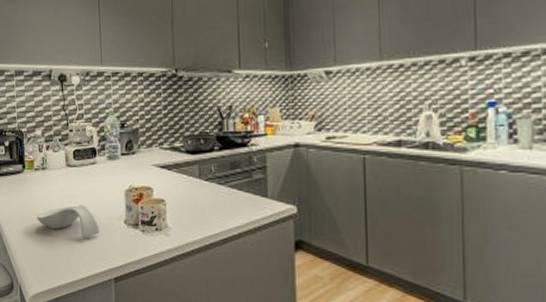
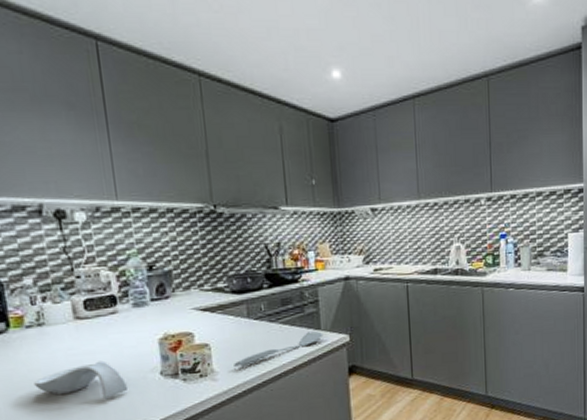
spatula: none [185,199,270,225] -> present [234,331,324,367]

